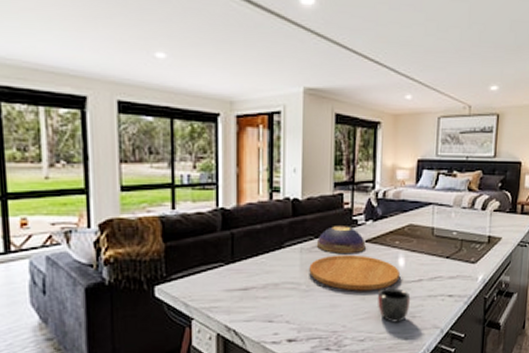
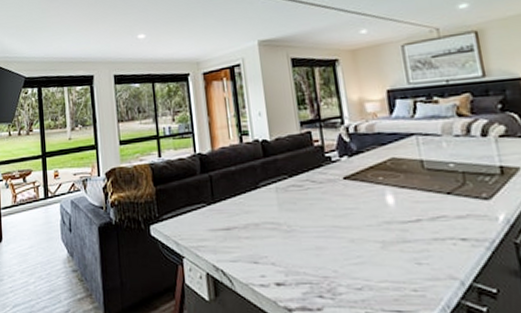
cutting board: present [309,254,399,291] -> none [287,193,391,232]
decorative bowl: present [316,226,366,253] -> none [291,163,345,192]
mug: present [377,287,411,323] -> none [368,228,412,270]

